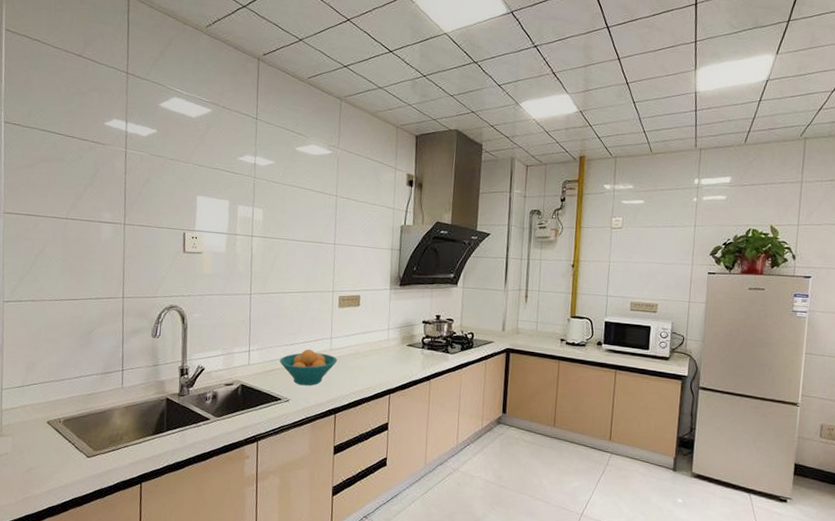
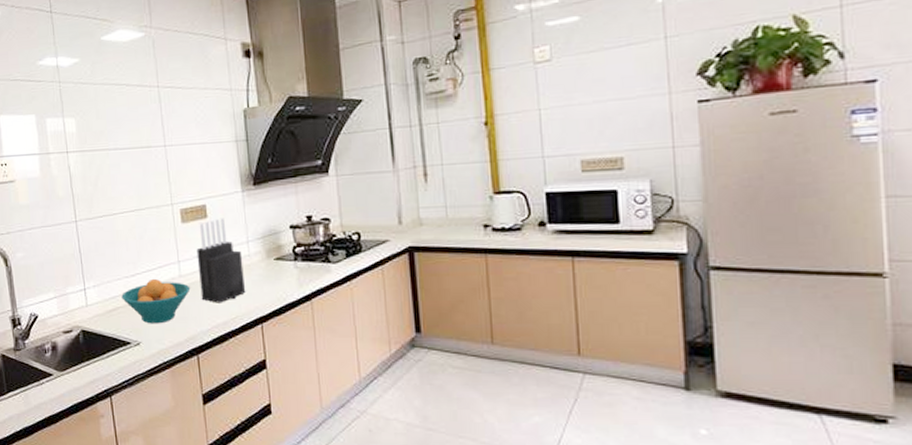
knife block: none [345,307,383,375] -> present [196,218,246,303]

